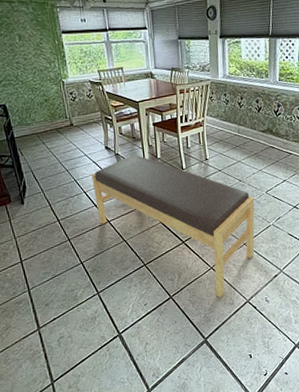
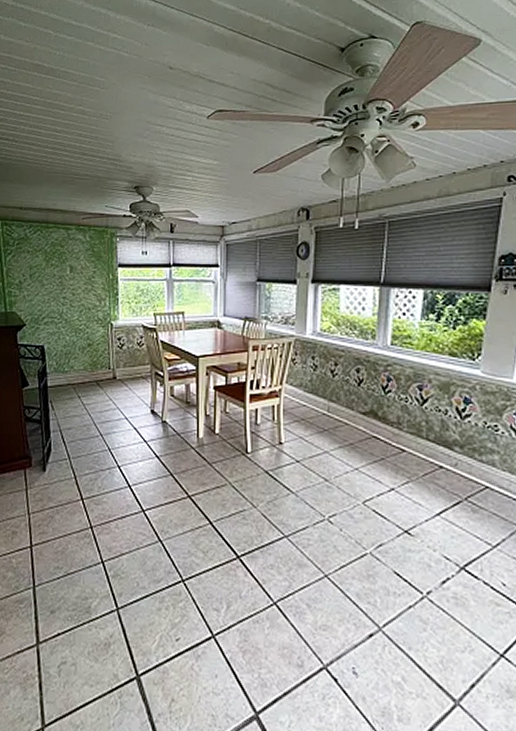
bench: present [91,154,255,298] -> none [129,425,345,653]

